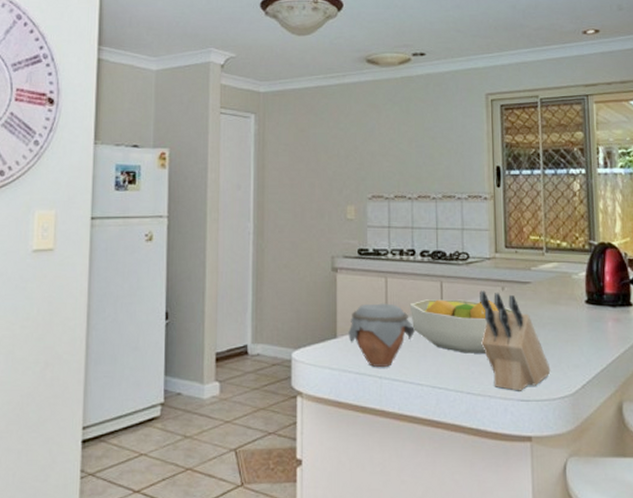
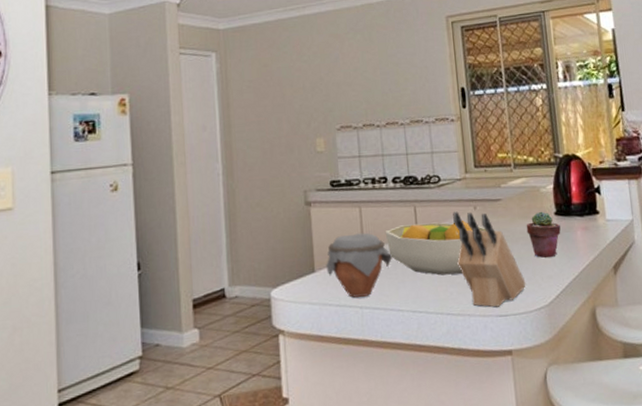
potted succulent: none [555,298,591,345] -> present [526,211,561,258]

